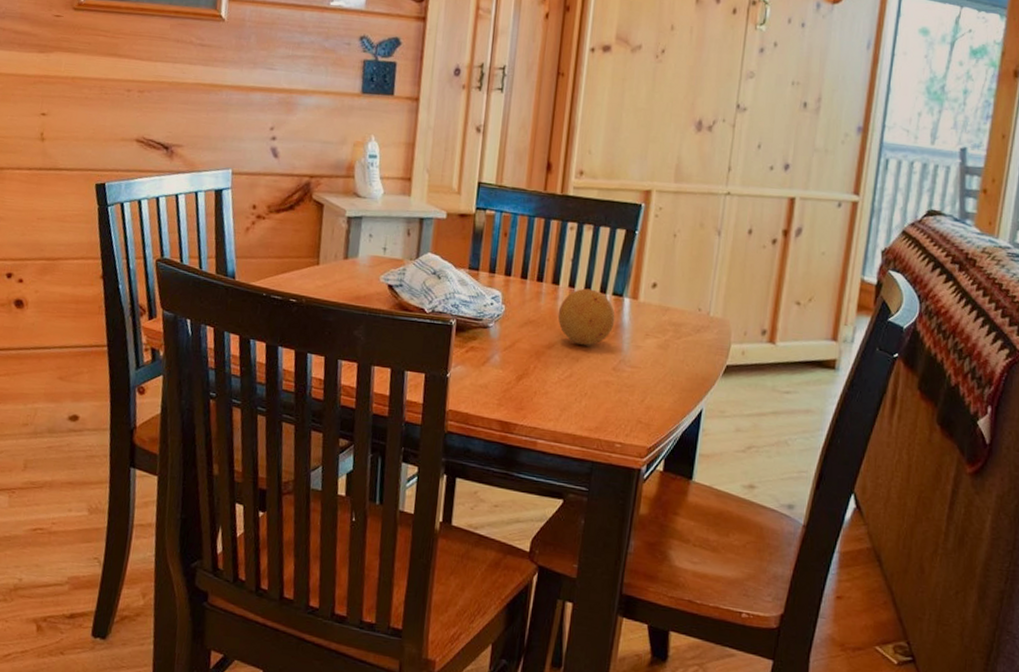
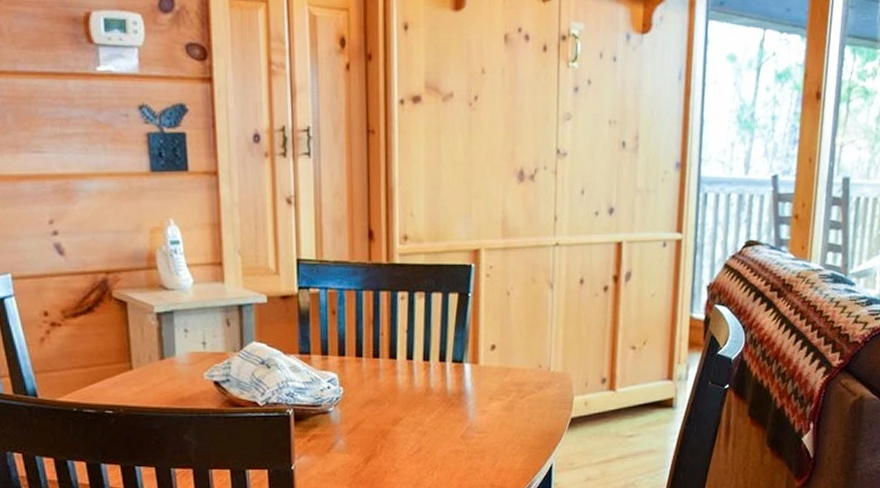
fruit: present [557,288,615,346] -> none [399,359,458,417]

